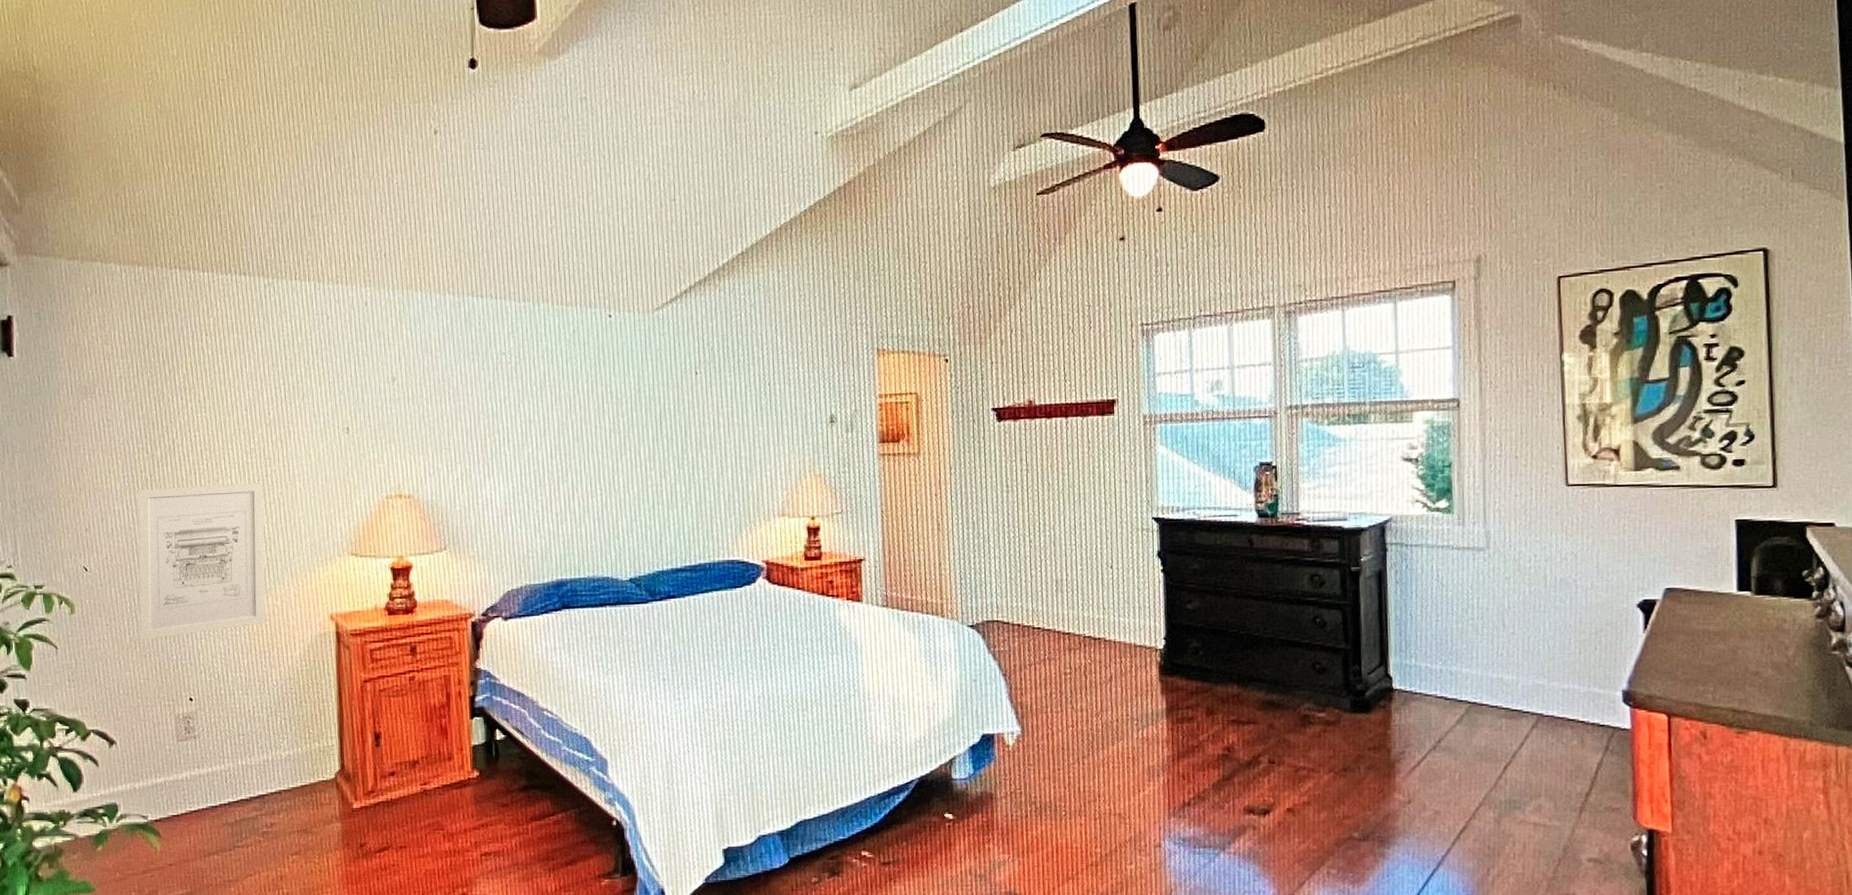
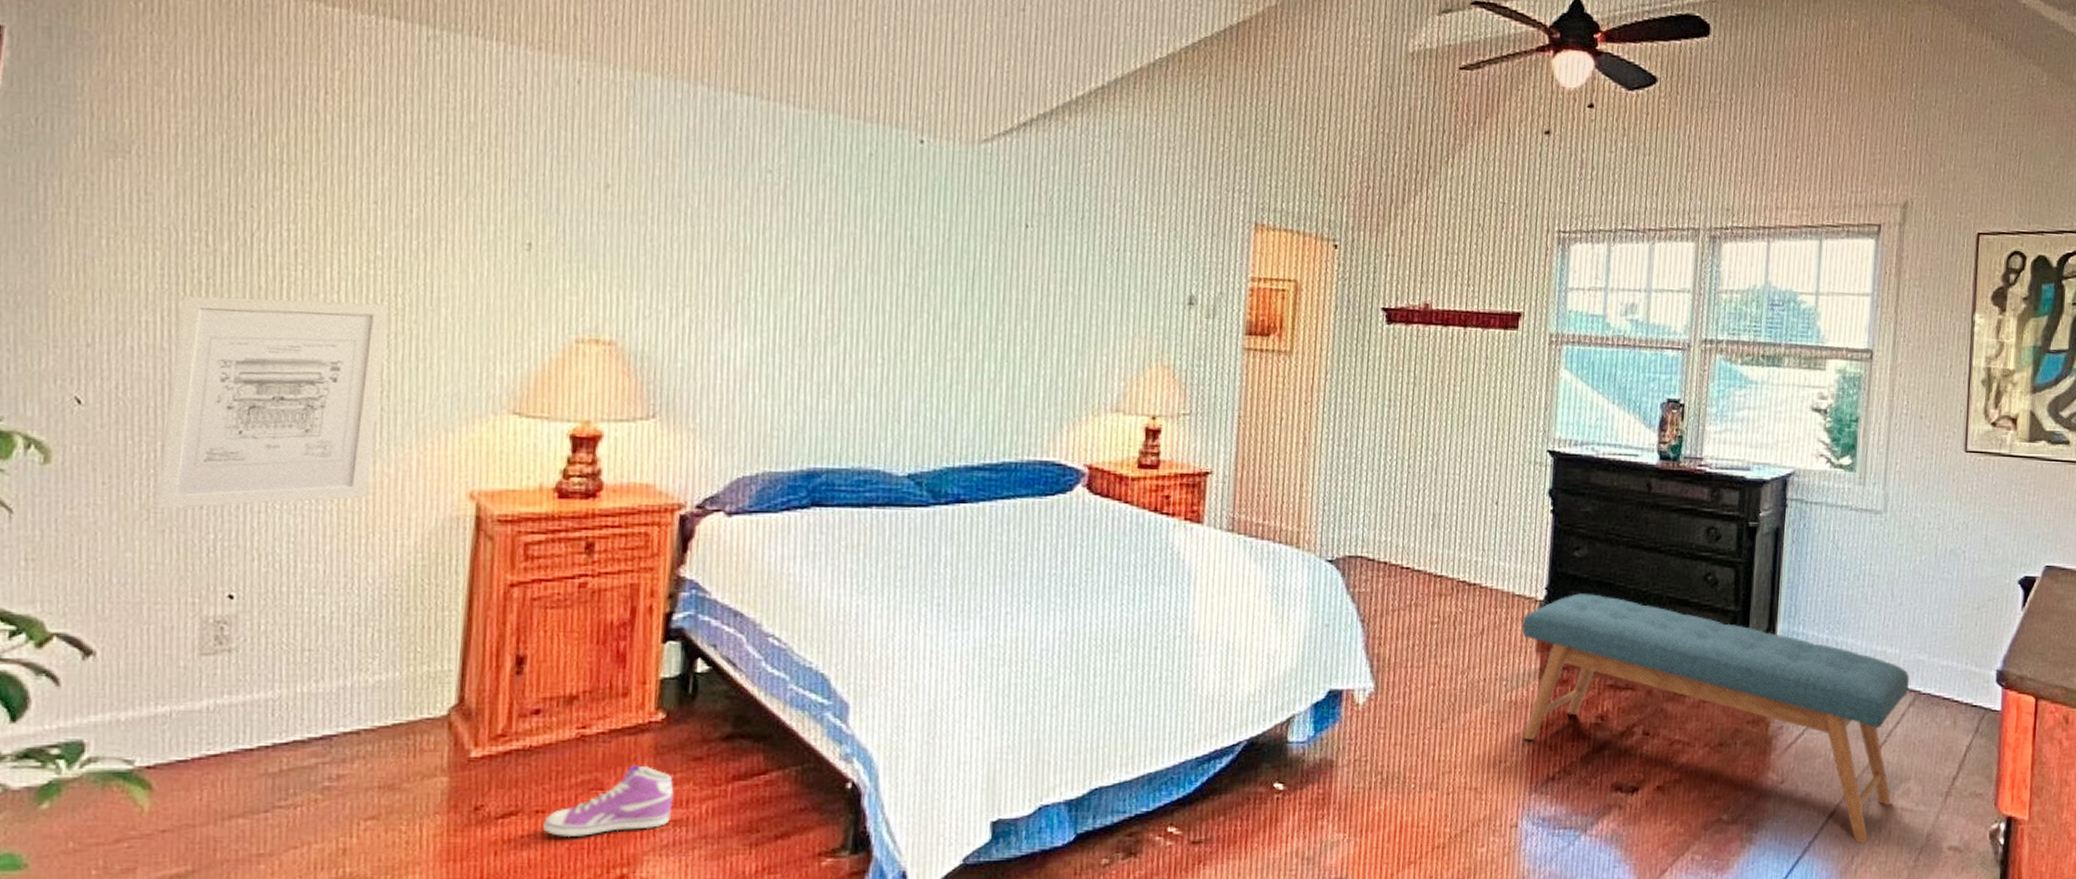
sneaker: none [407,811,492,866] -> present [543,765,674,838]
bench: none [1145,641,1531,857] -> present [1521,593,1910,843]

